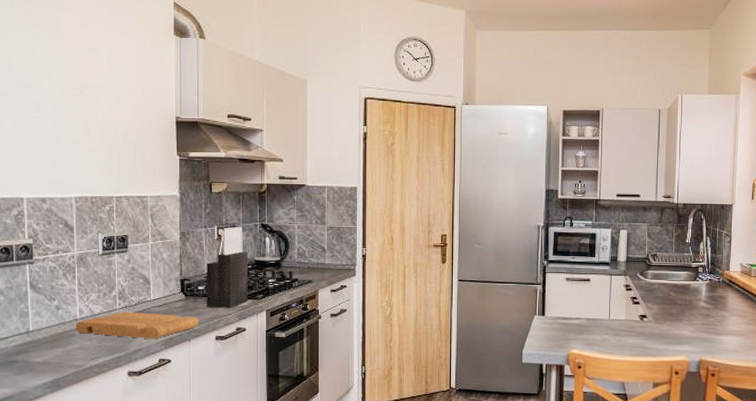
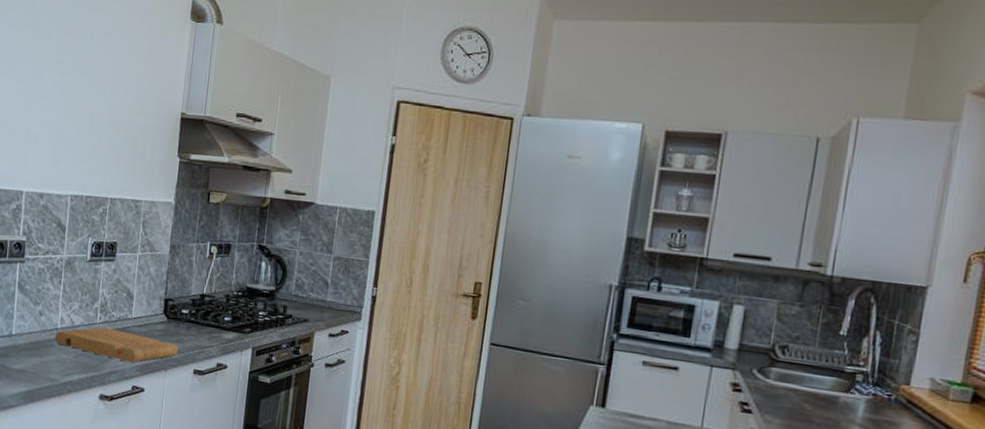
knife block: present [206,227,248,308] -> none [188,244,240,340]

